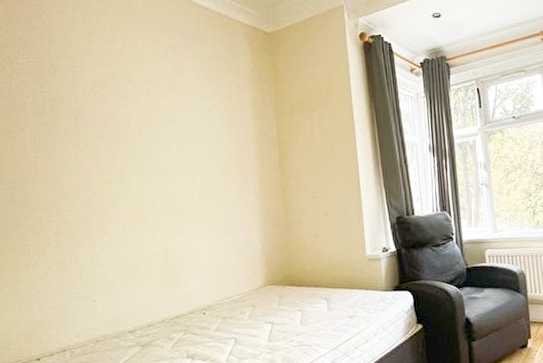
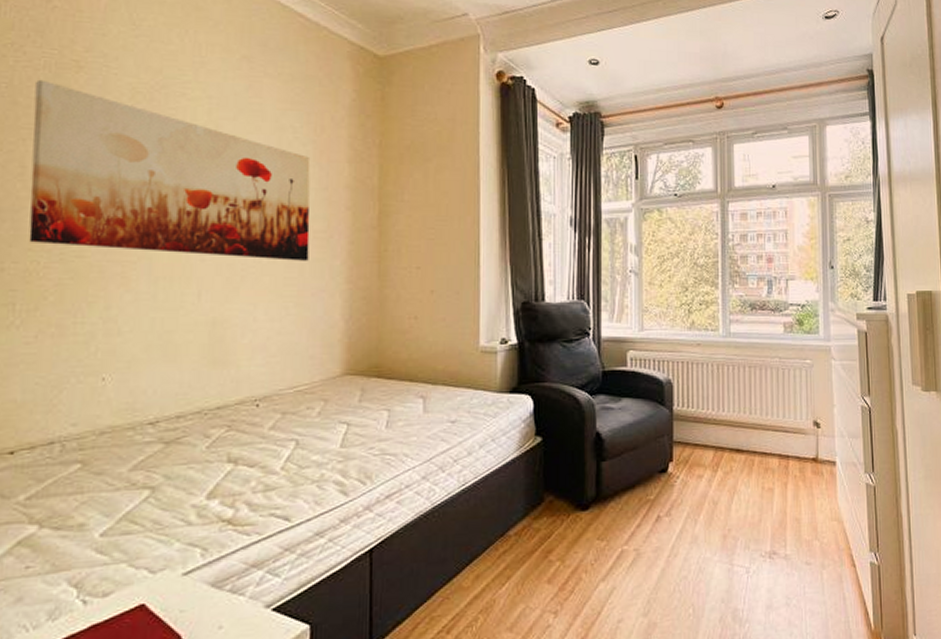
wall art: none [27,82,231,204] -> present [29,79,311,261]

